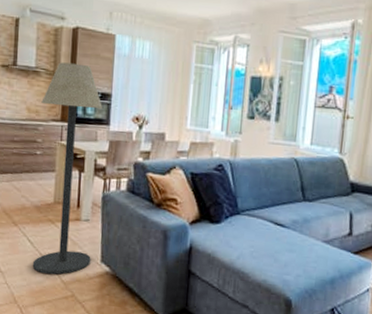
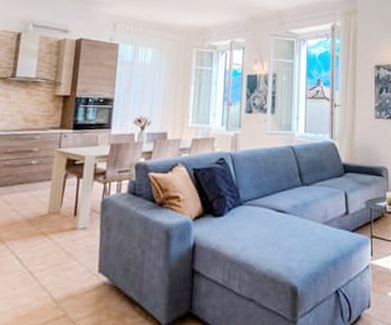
floor lamp: present [32,62,102,275] -> none [19,72,104,294]

